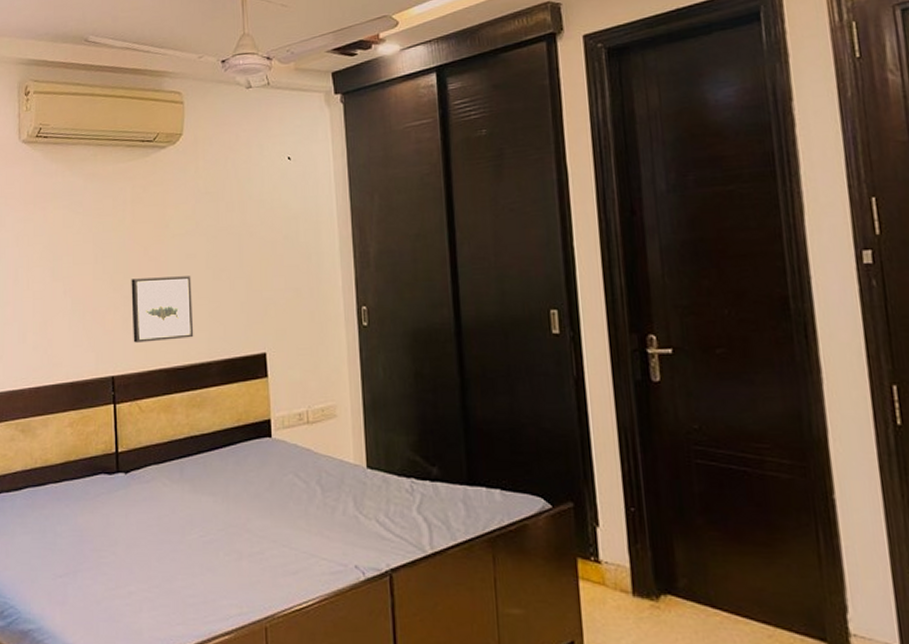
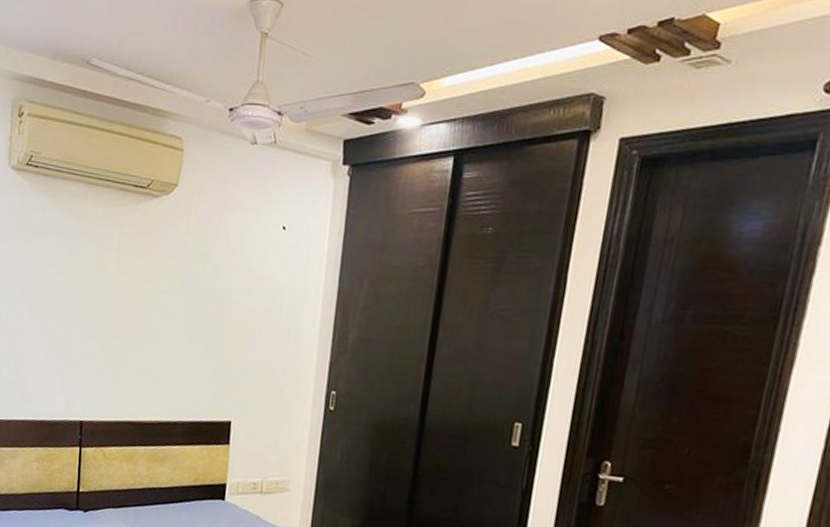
wall art: present [131,276,194,343] -> none [104,329,169,396]

